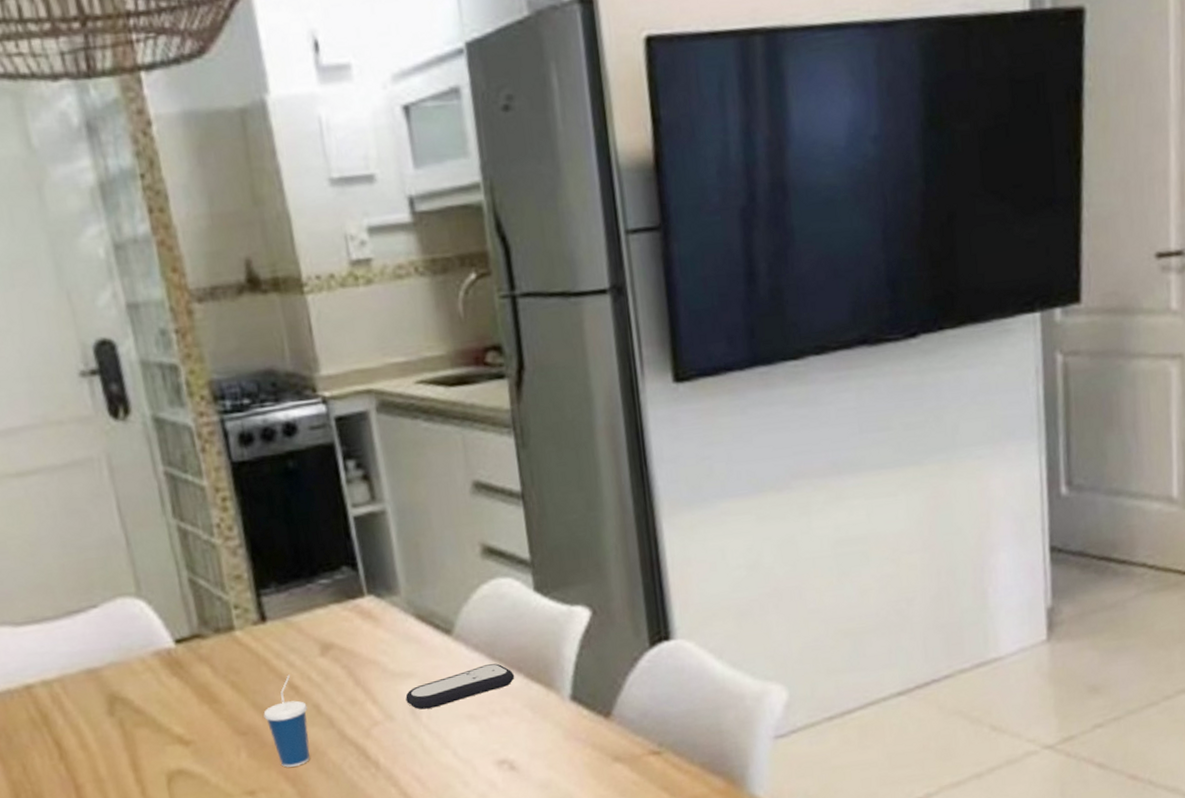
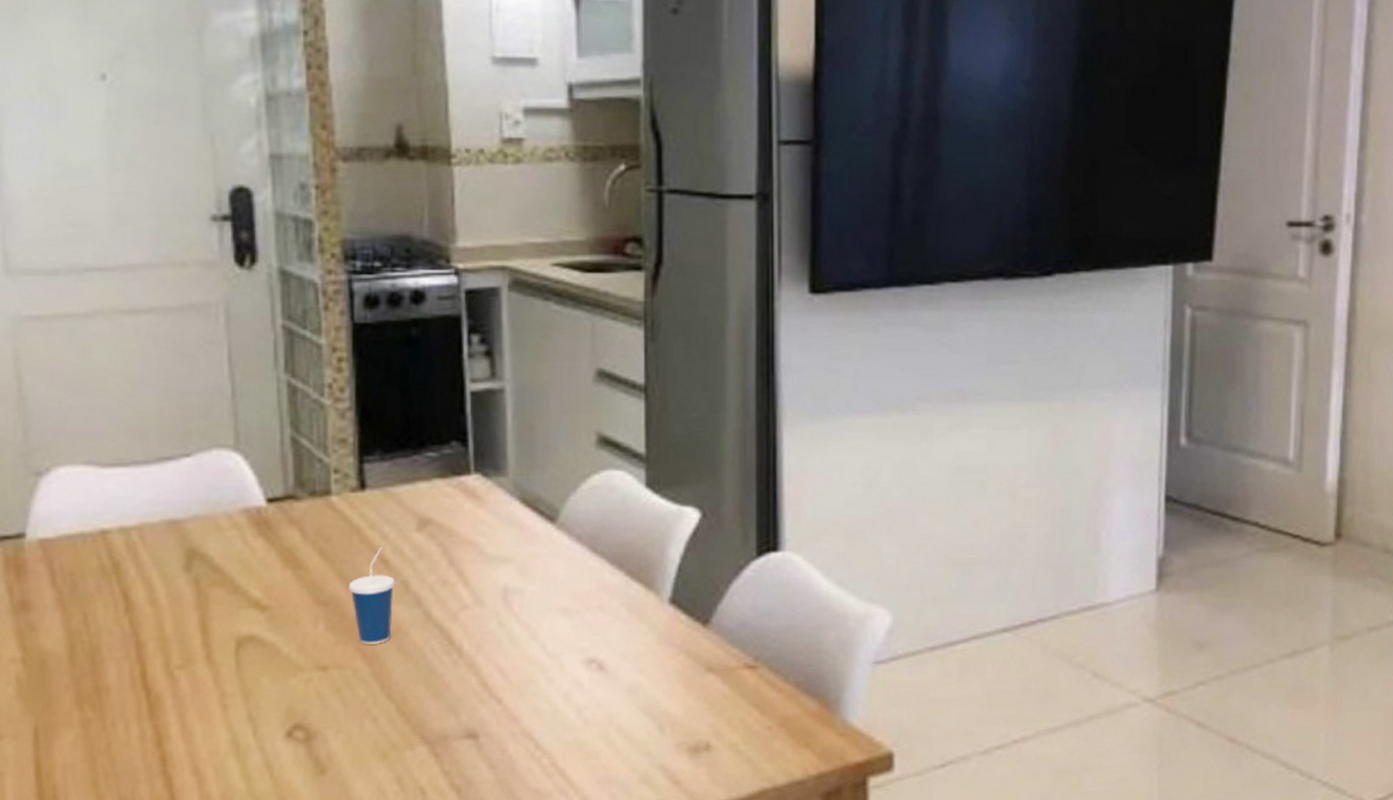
remote control: present [405,663,515,710] -> none [499,557,615,598]

